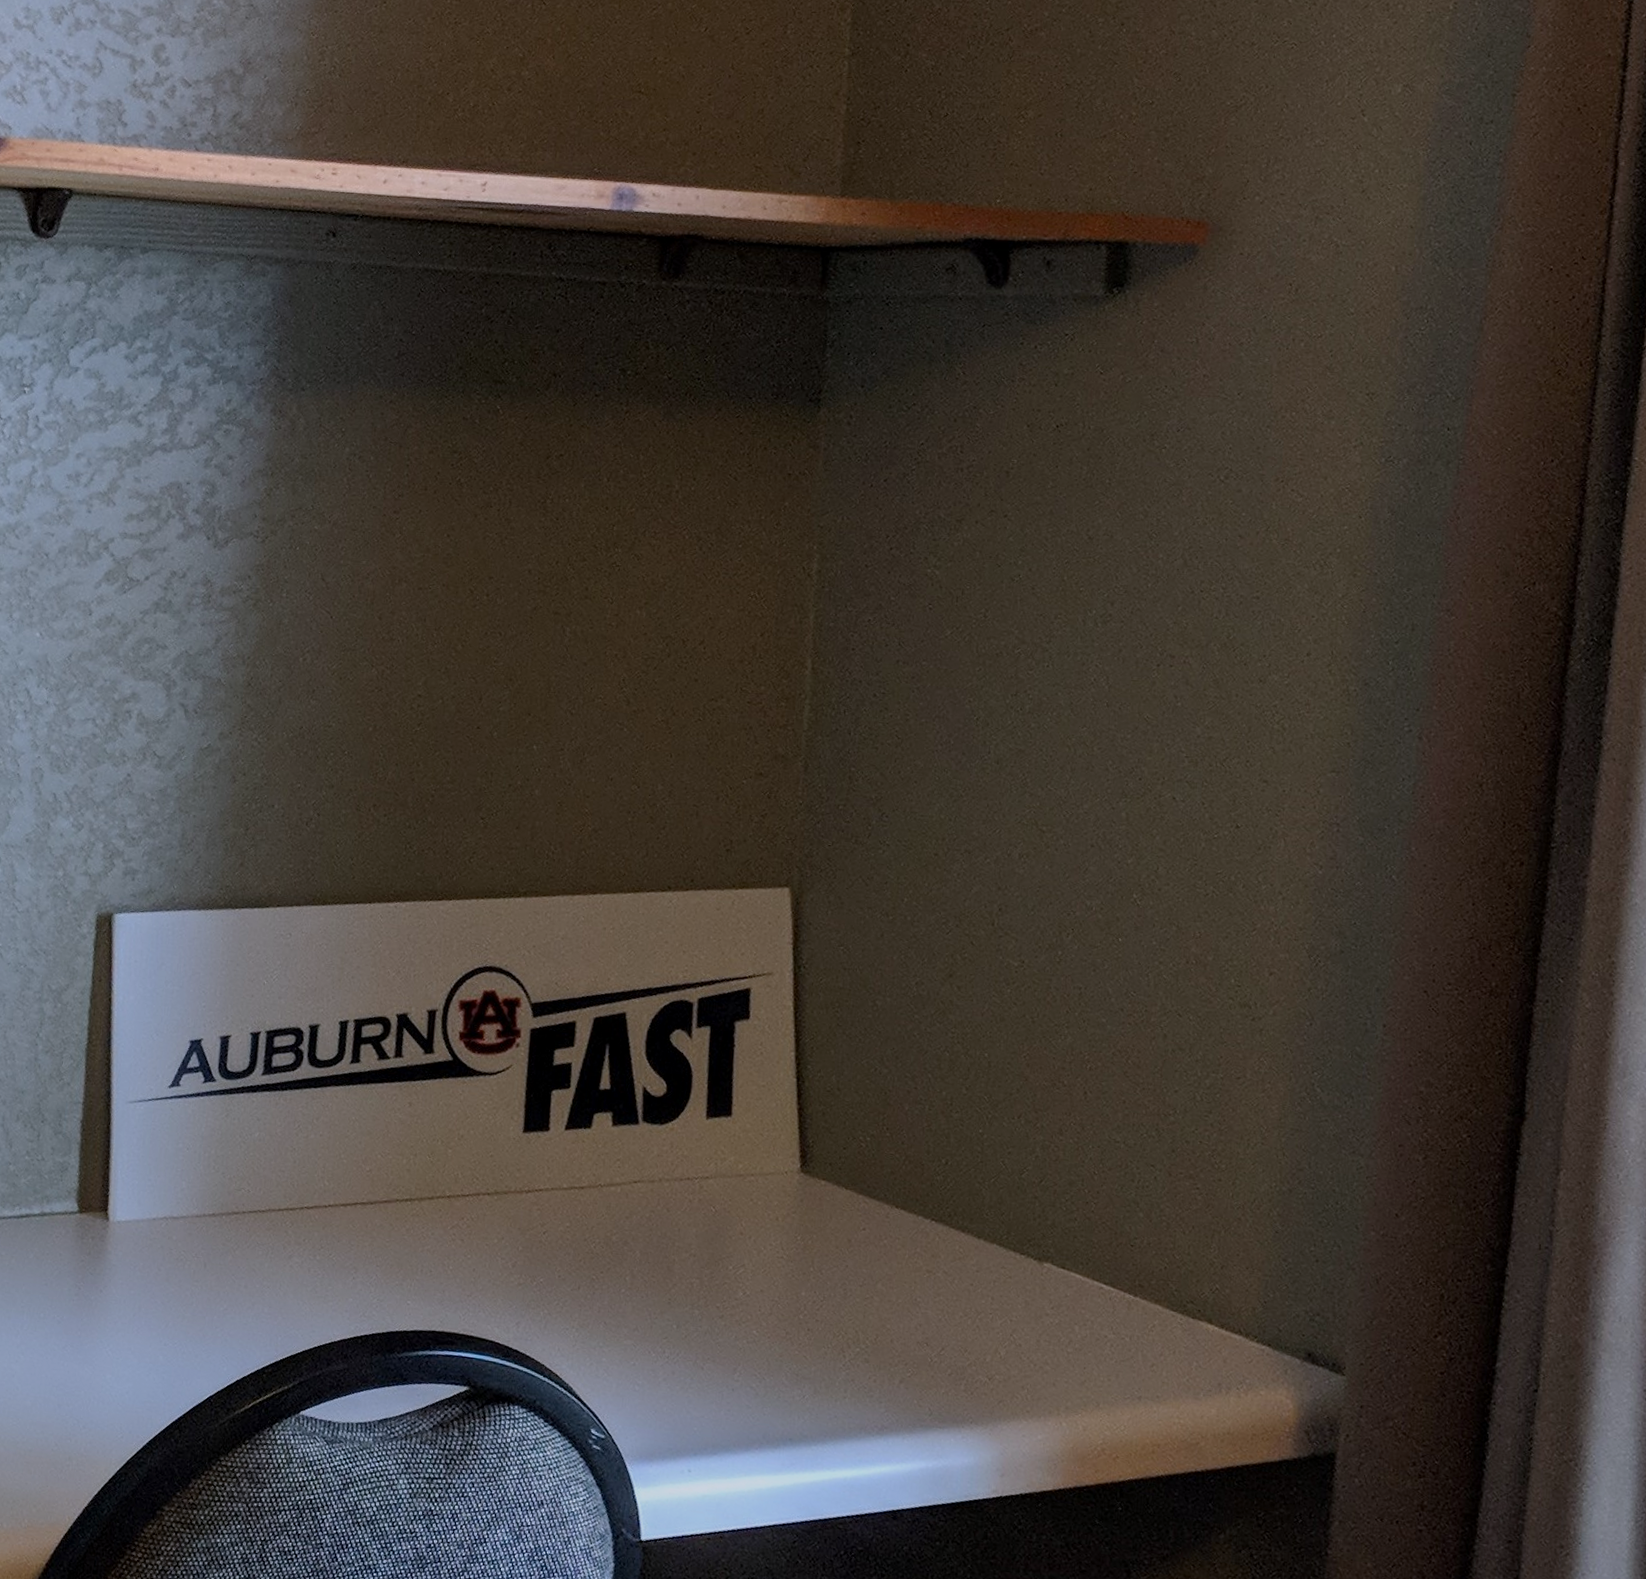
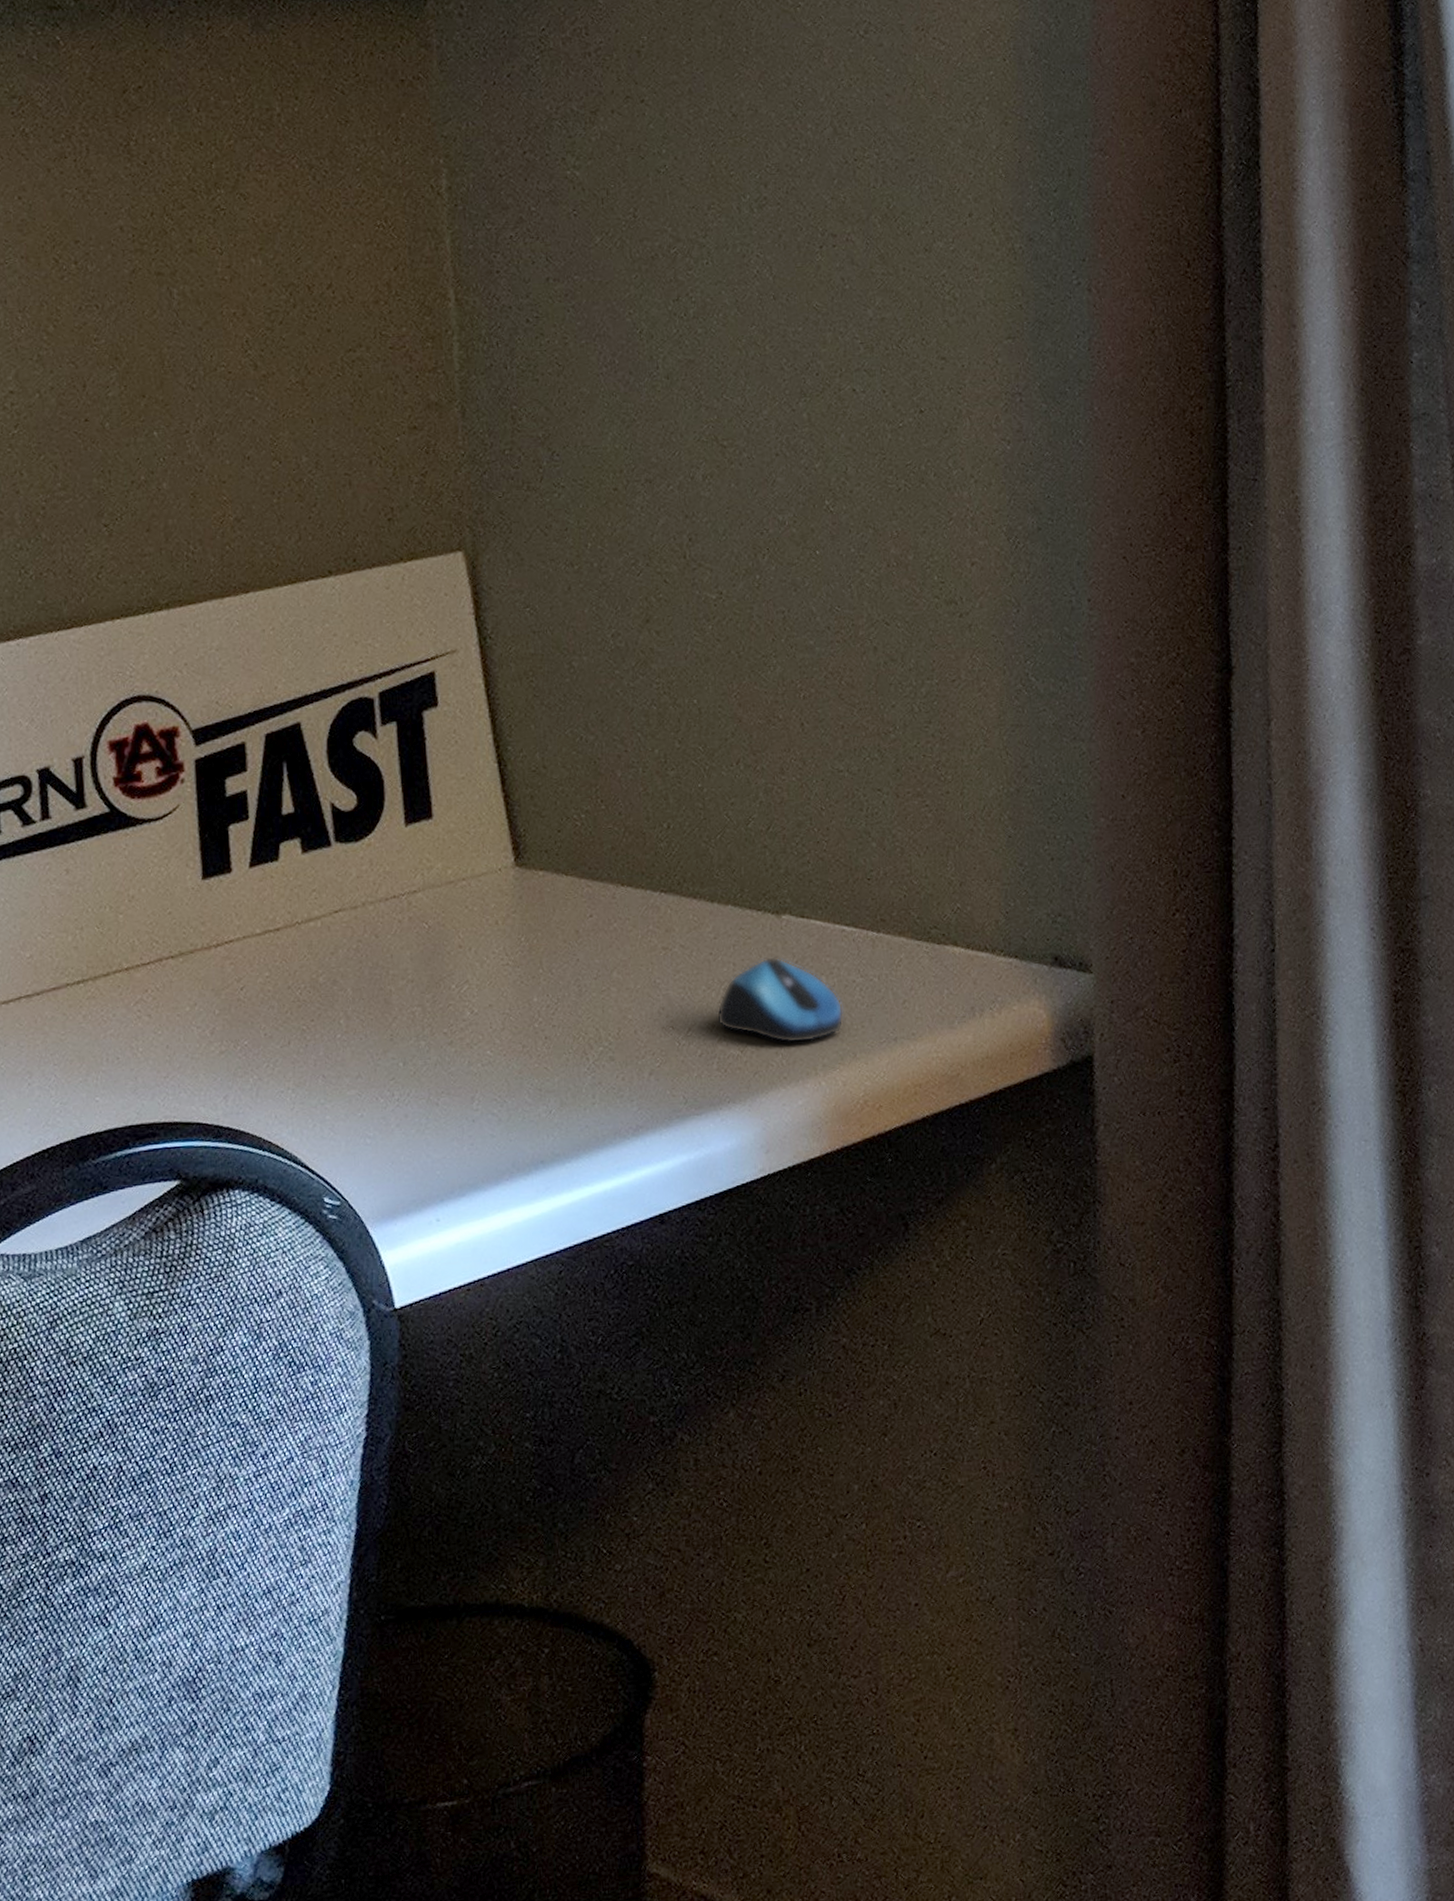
computer mouse: none [969,1298,1092,1384] -> present [716,957,844,1044]

